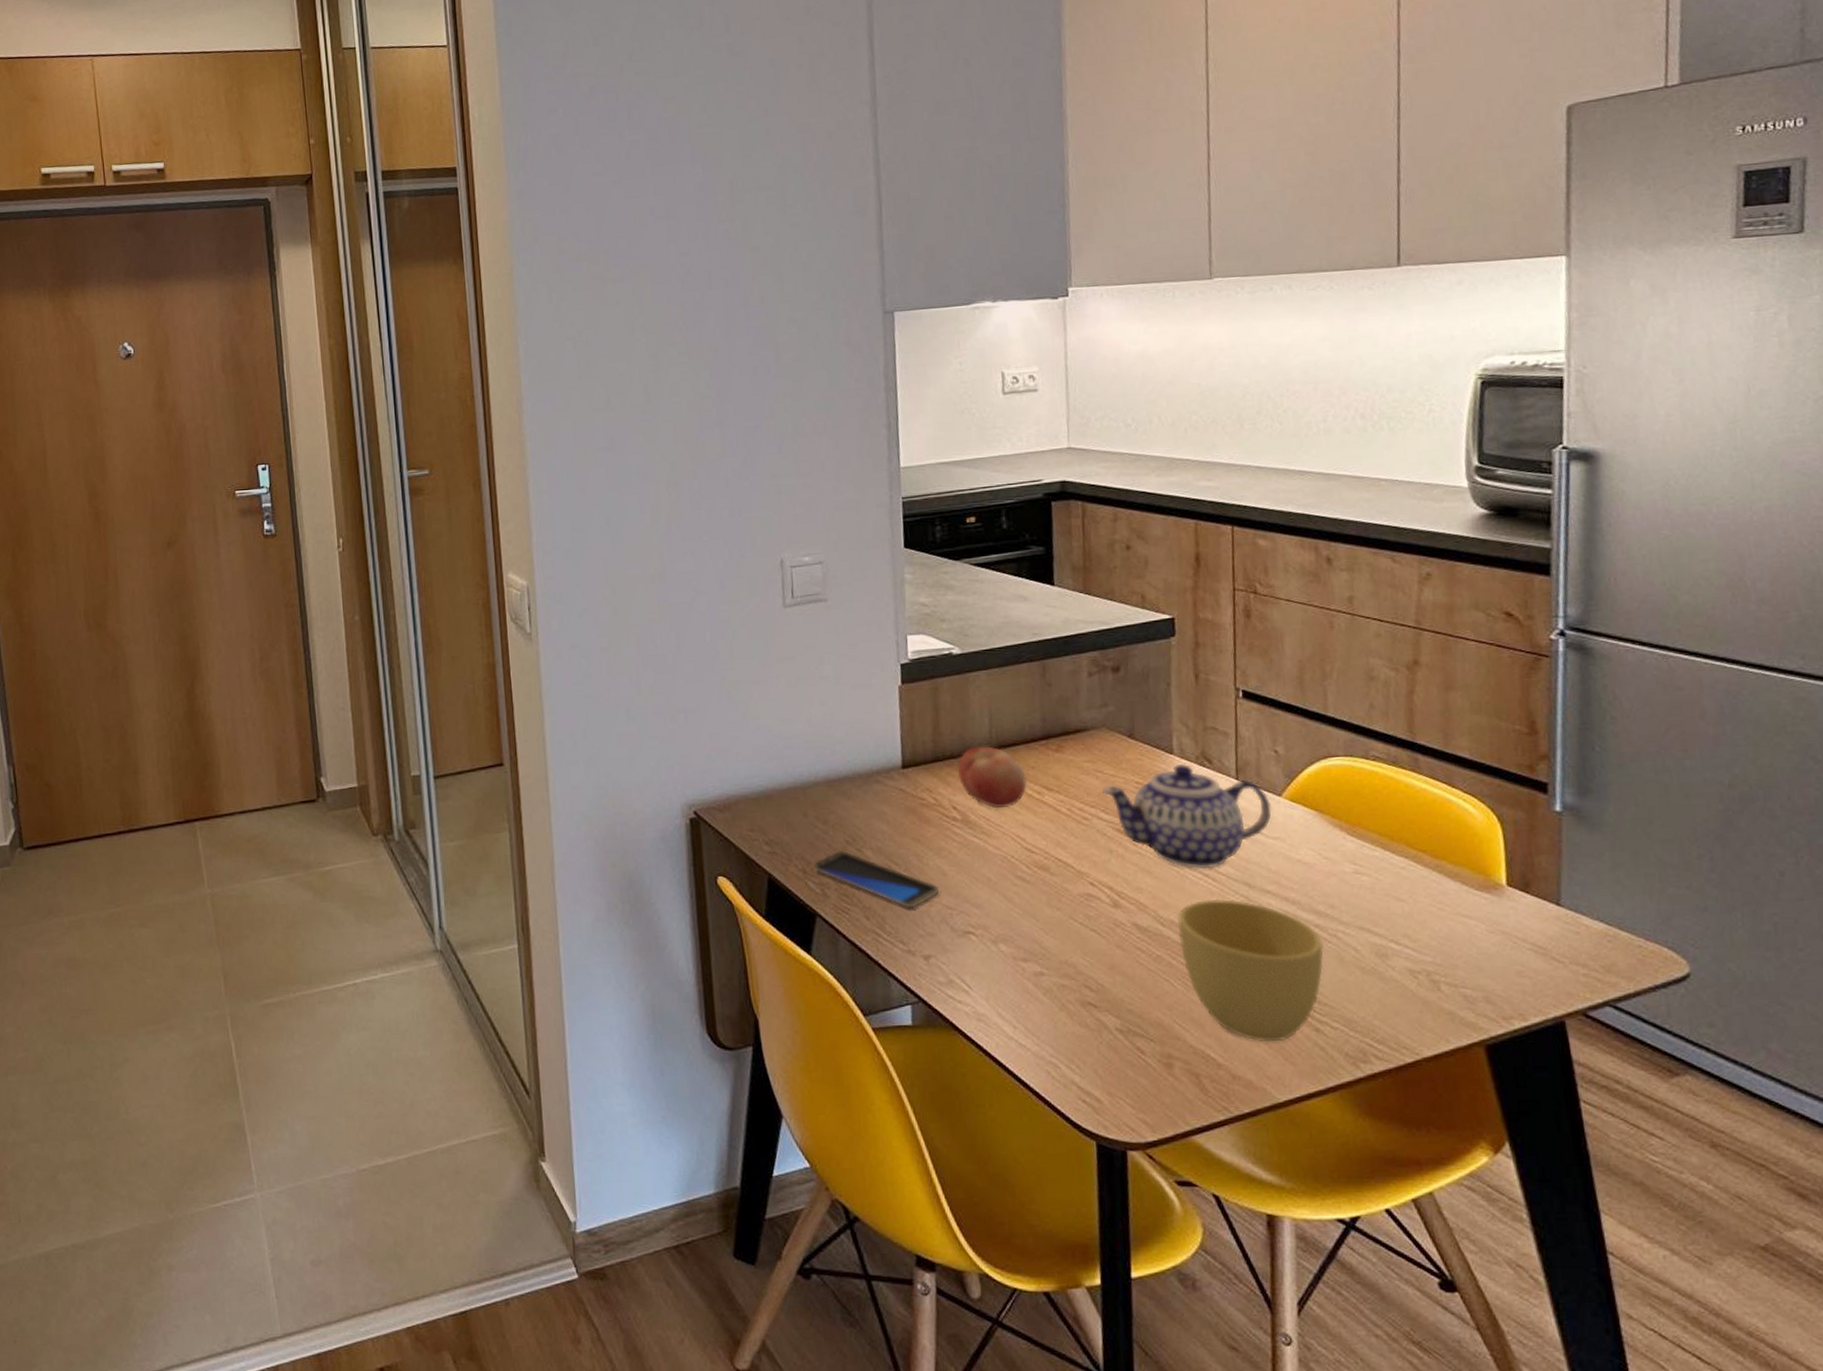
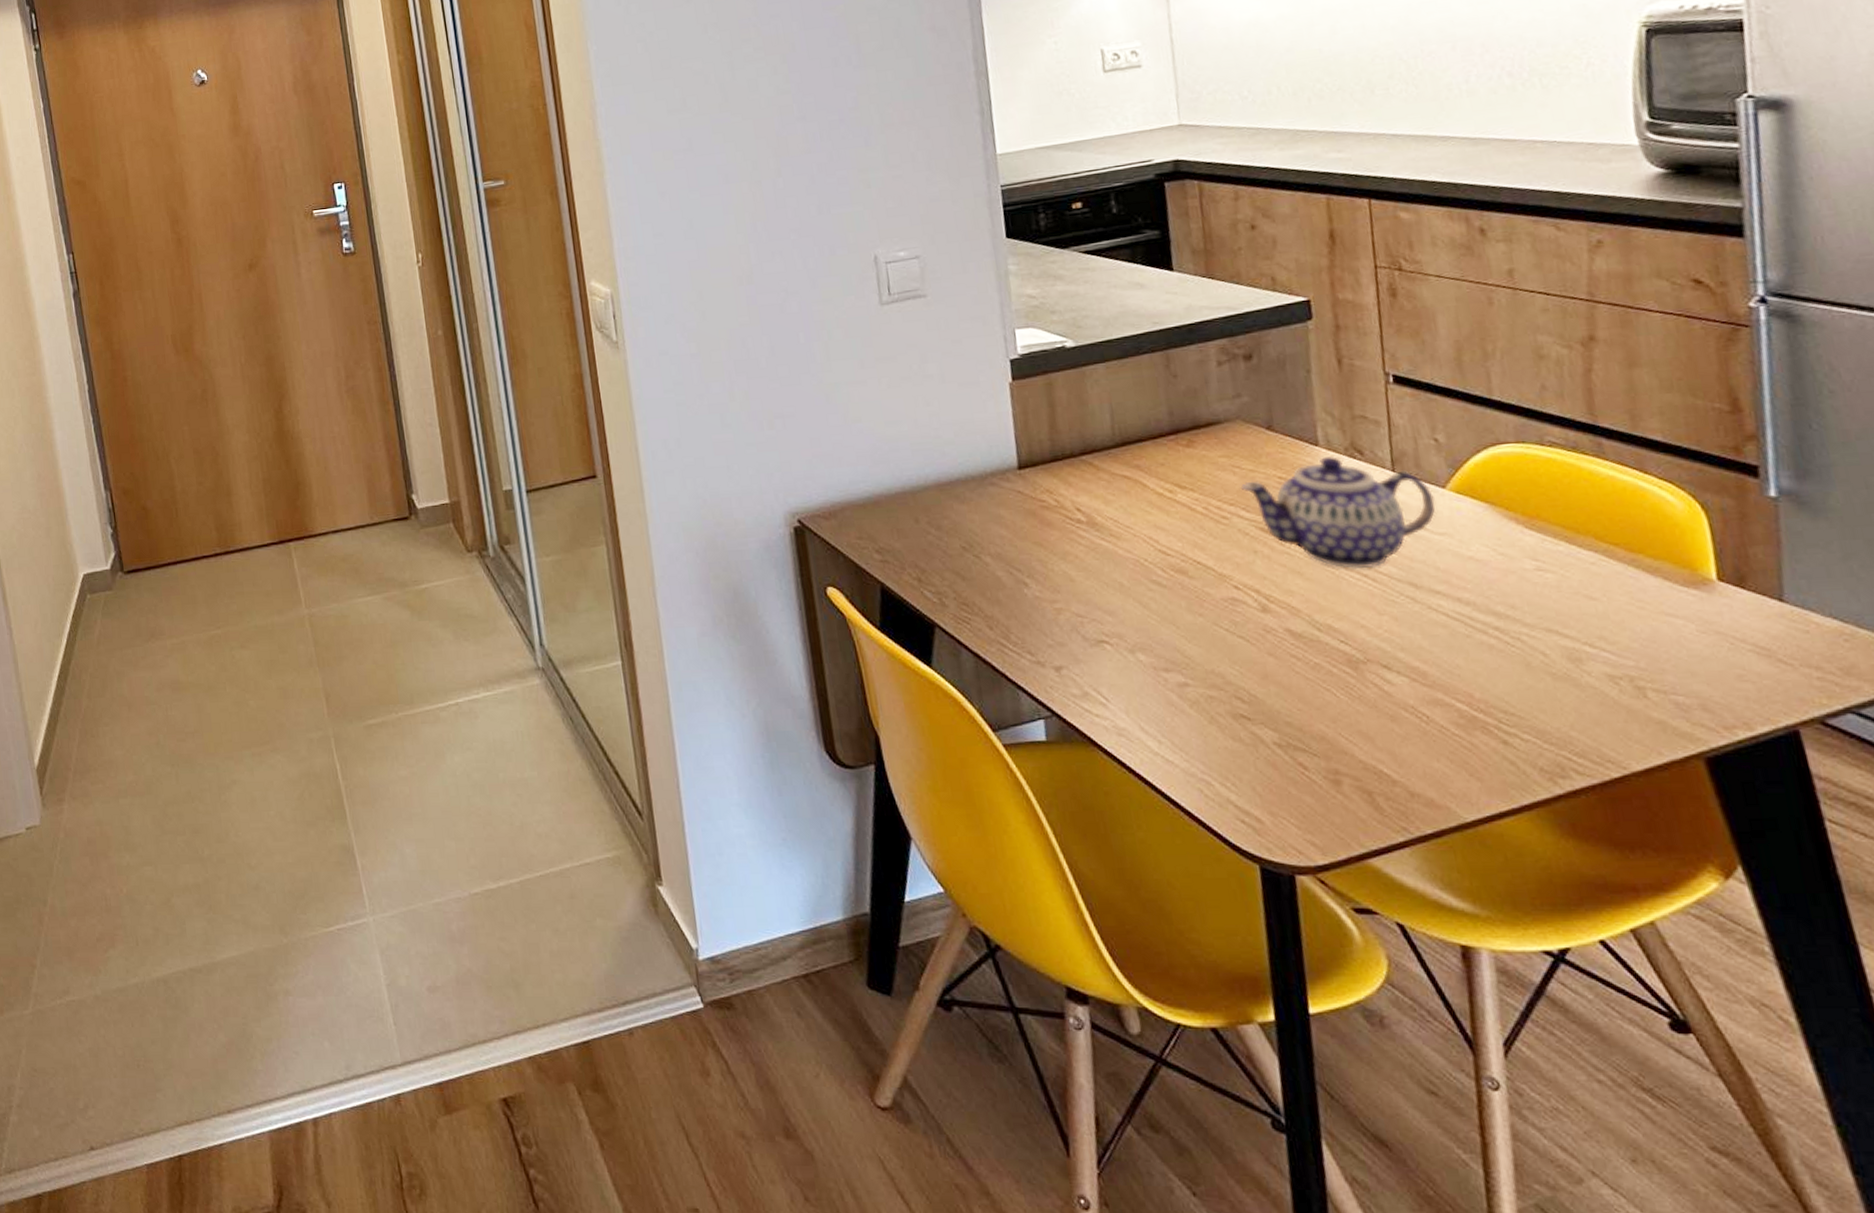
smartphone: present [813,849,940,907] -> none [928,556,1068,616]
fruit: present [956,746,1028,809] -> none [1077,443,1158,509]
cup: present [1177,898,1324,1042] -> none [1335,600,1508,756]

